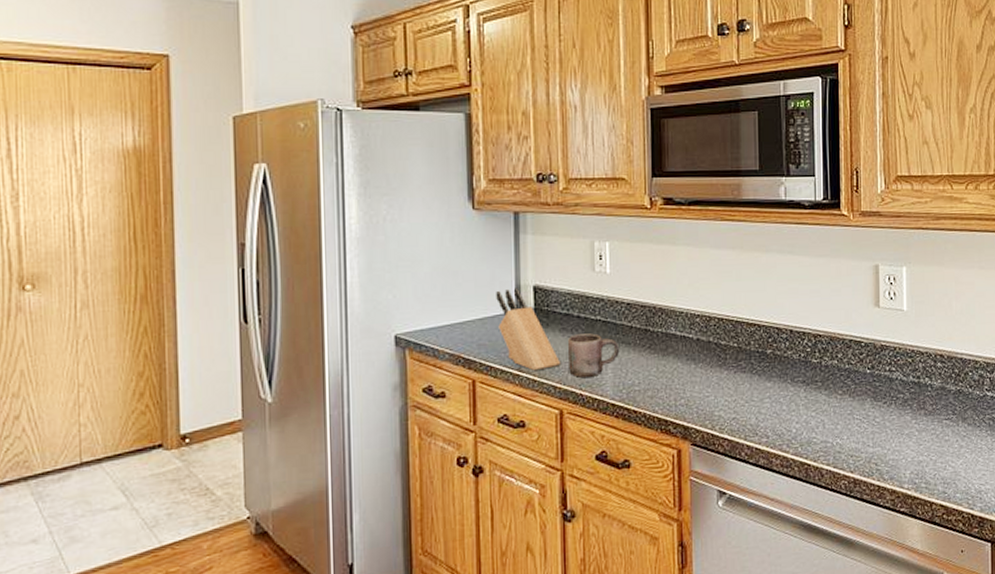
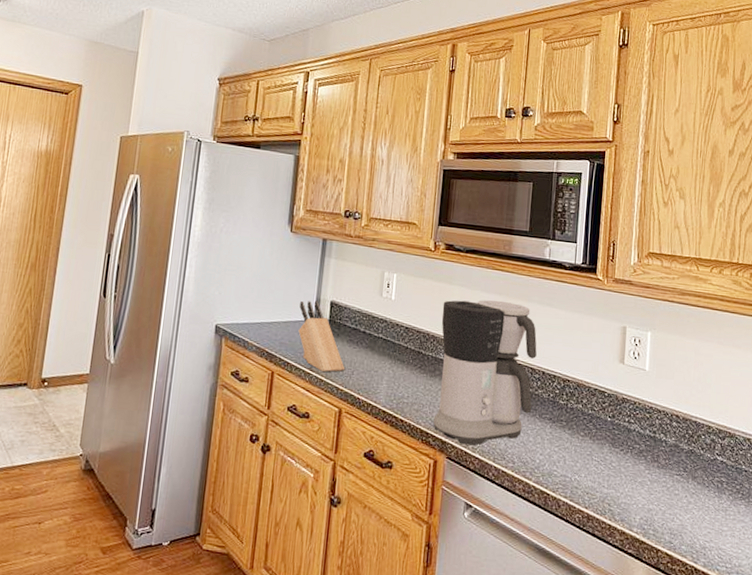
mug: present [568,333,620,378] -> none [351,346,395,385]
coffee maker: none [668,255,782,427] -> present [433,300,537,445]

